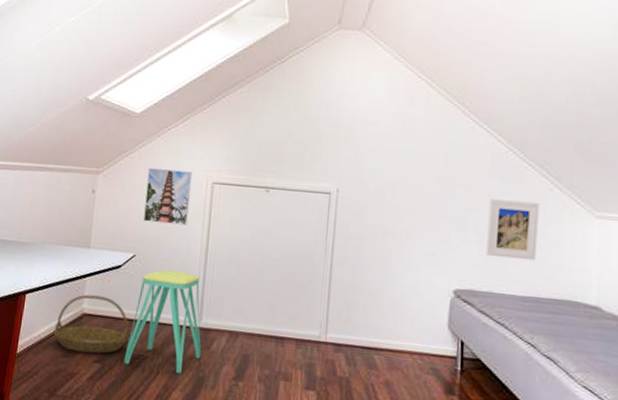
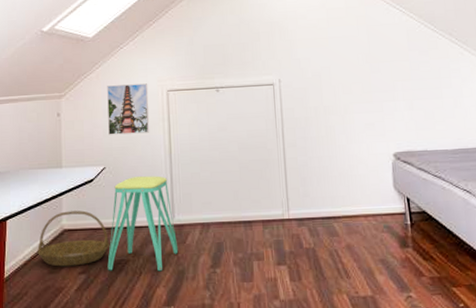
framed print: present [486,199,540,261] -> none [411,66,459,119]

